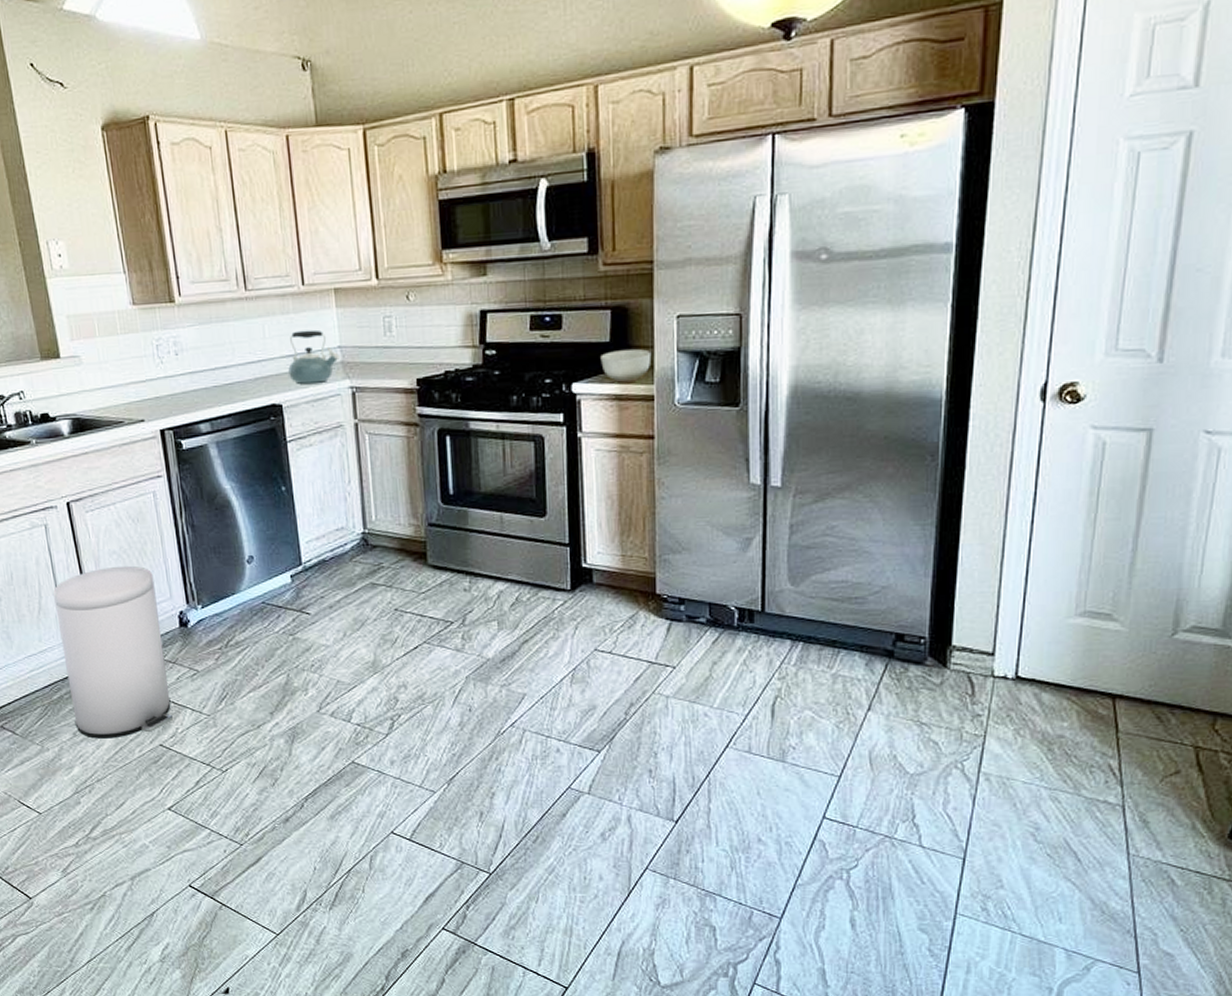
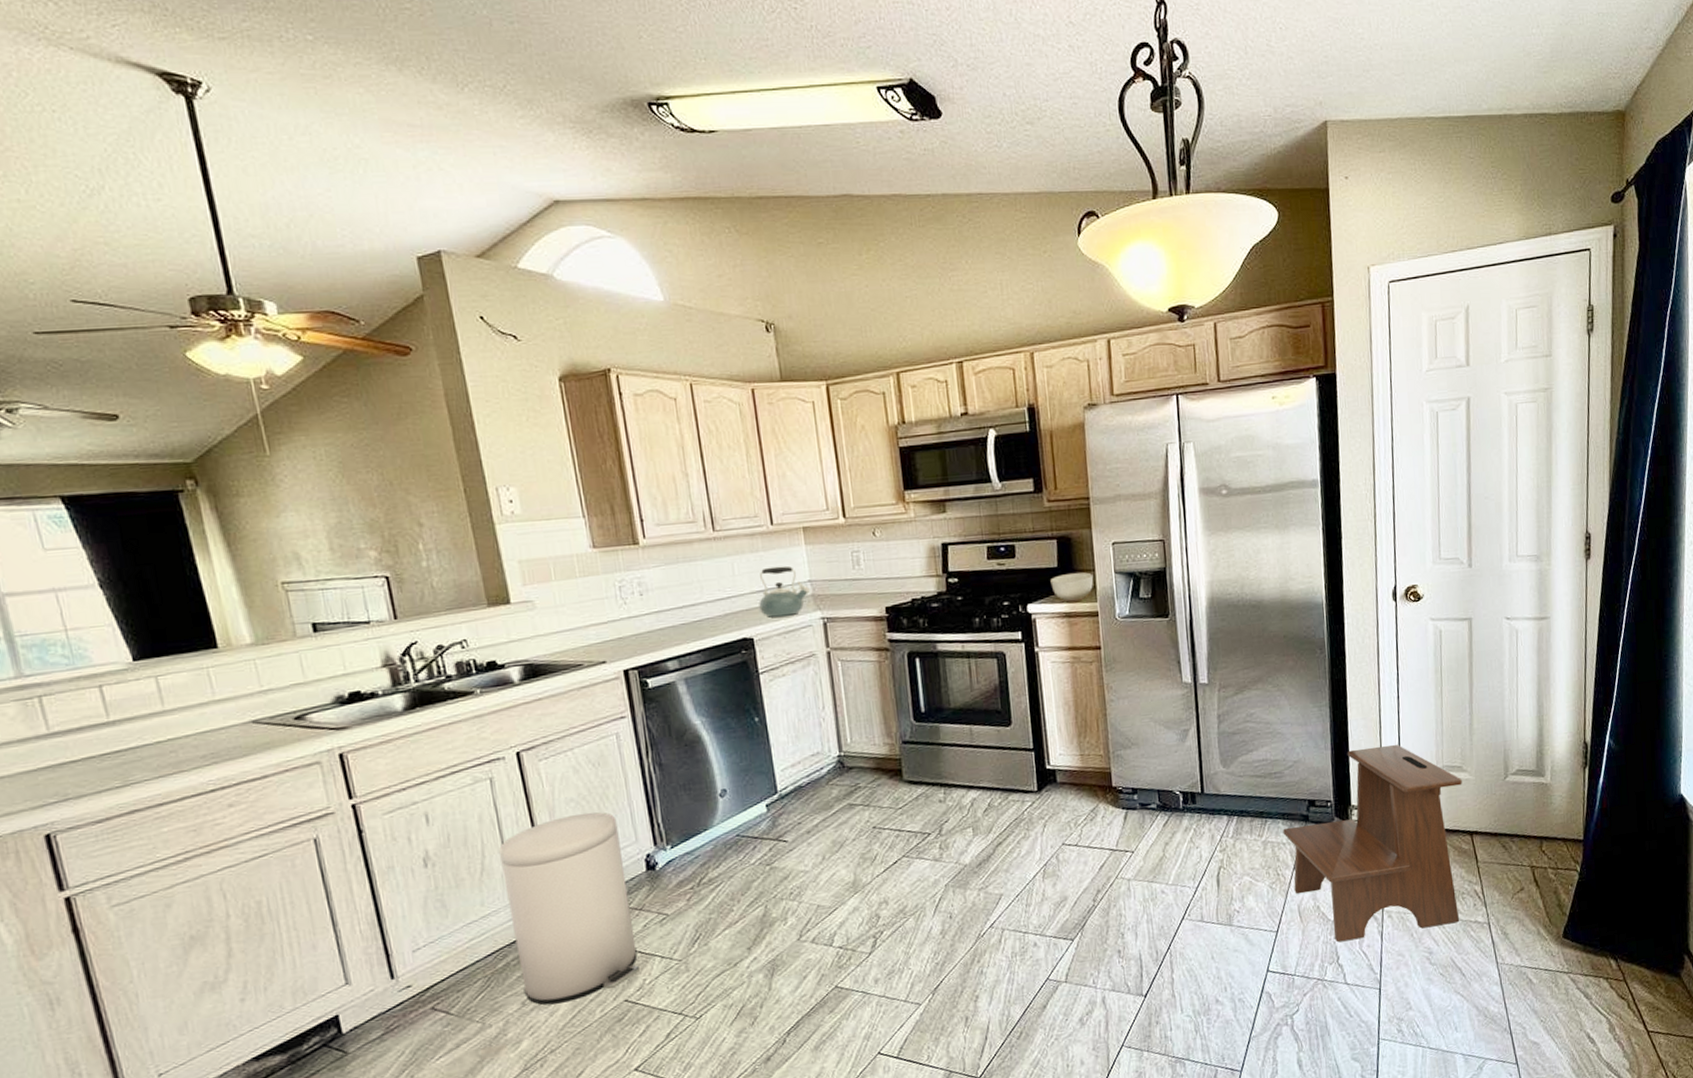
step stool: none [859,578,1110,800] -> present [1283,744,1462,942]

